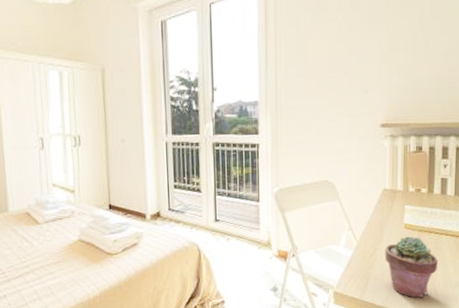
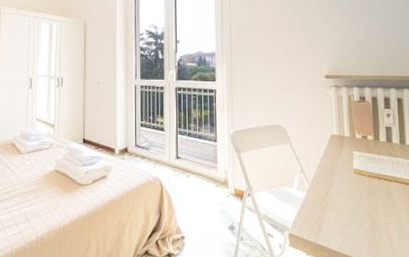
potted succulent: present [385,236,439,298] -> none [336,182,391,245]

